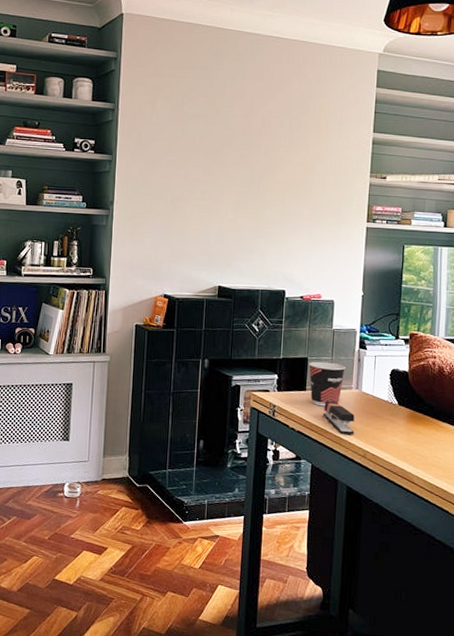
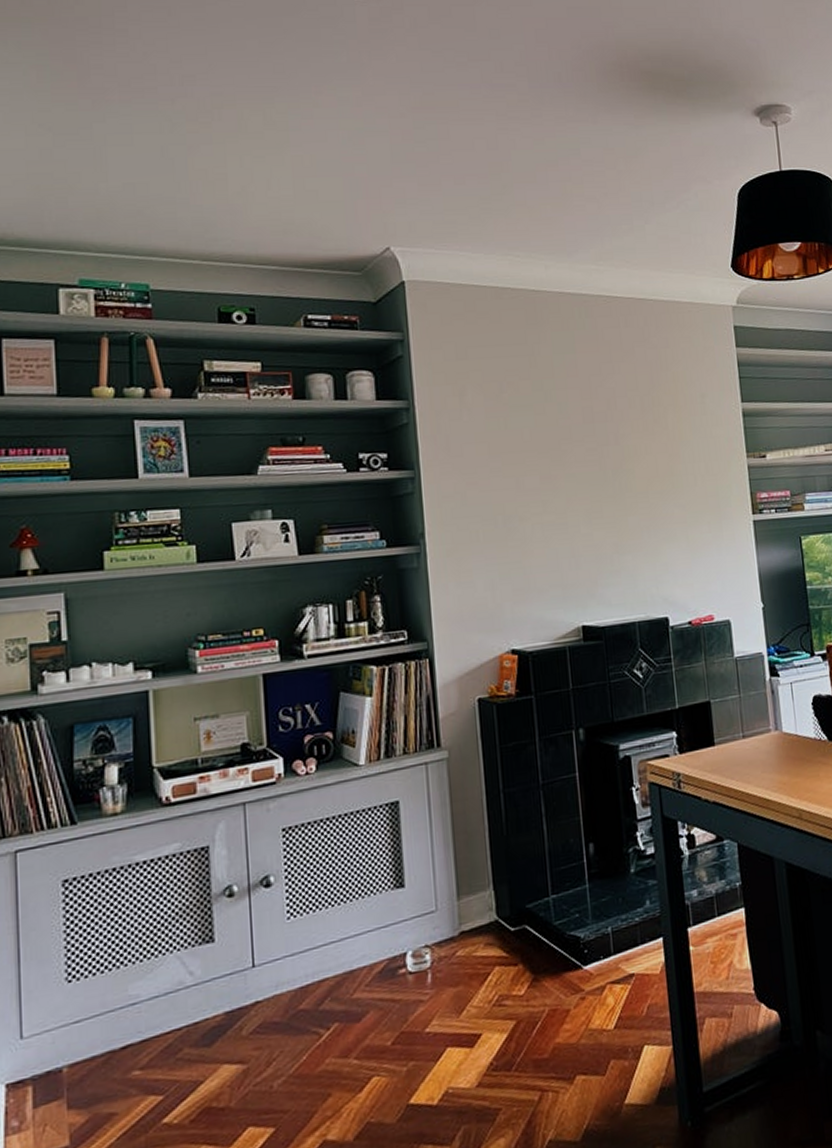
cup: present [309,361,346,407] -> none [712,701,759,763]
stapler: present [322,401,355,434] -> none [740,752,784,794]

